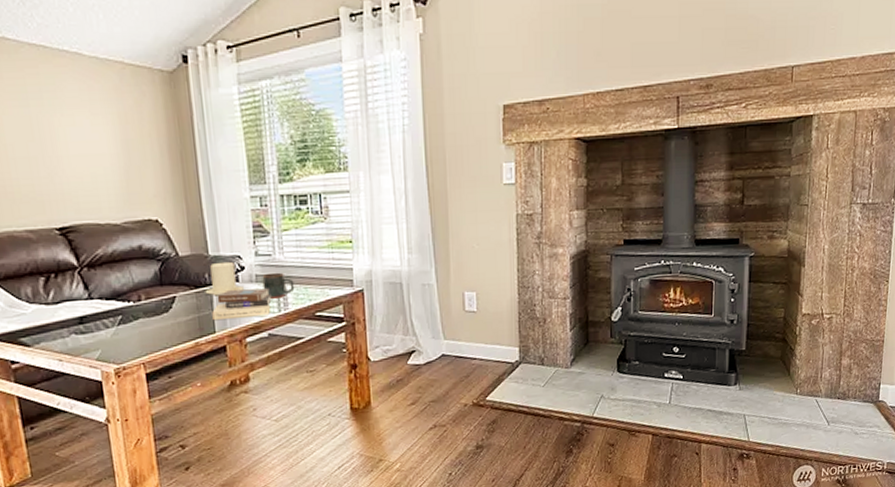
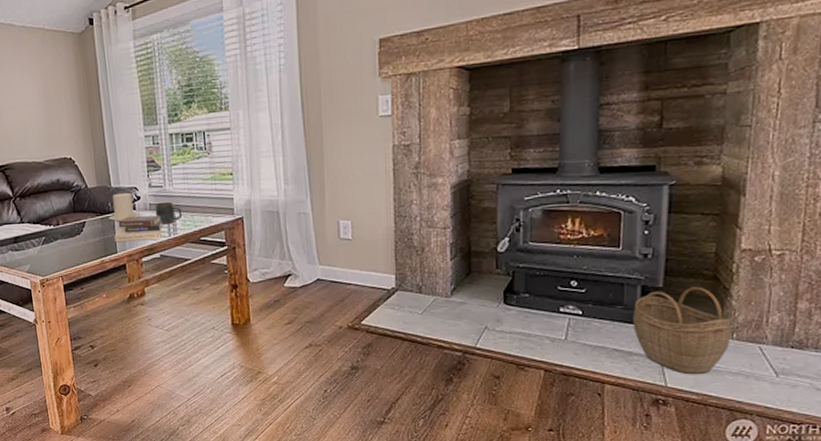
woven basket: none [723,348,796,429] -> present [633,287,731,375]

